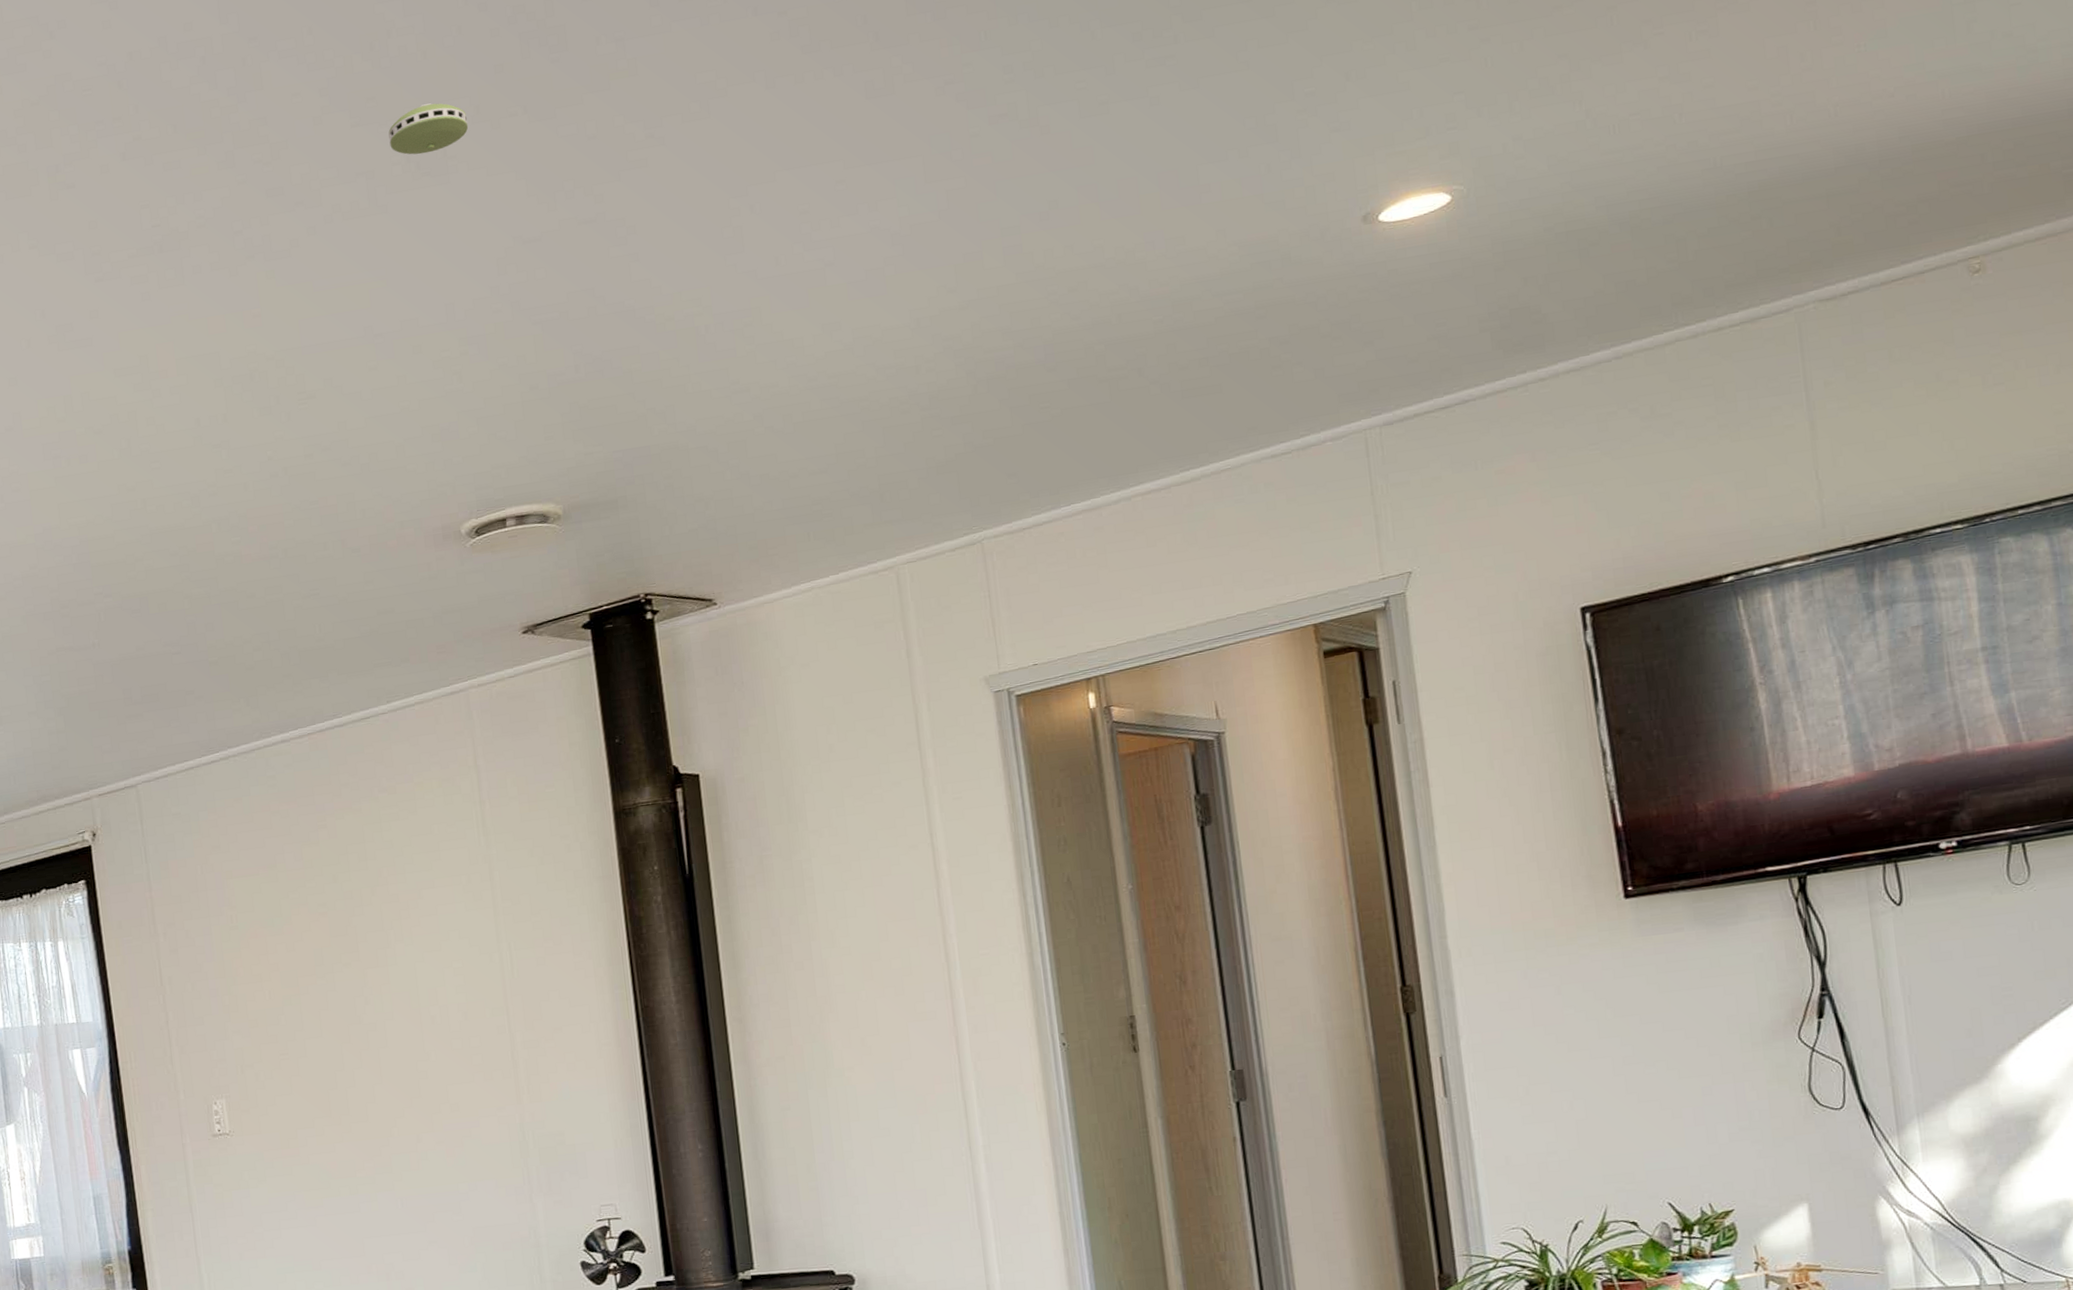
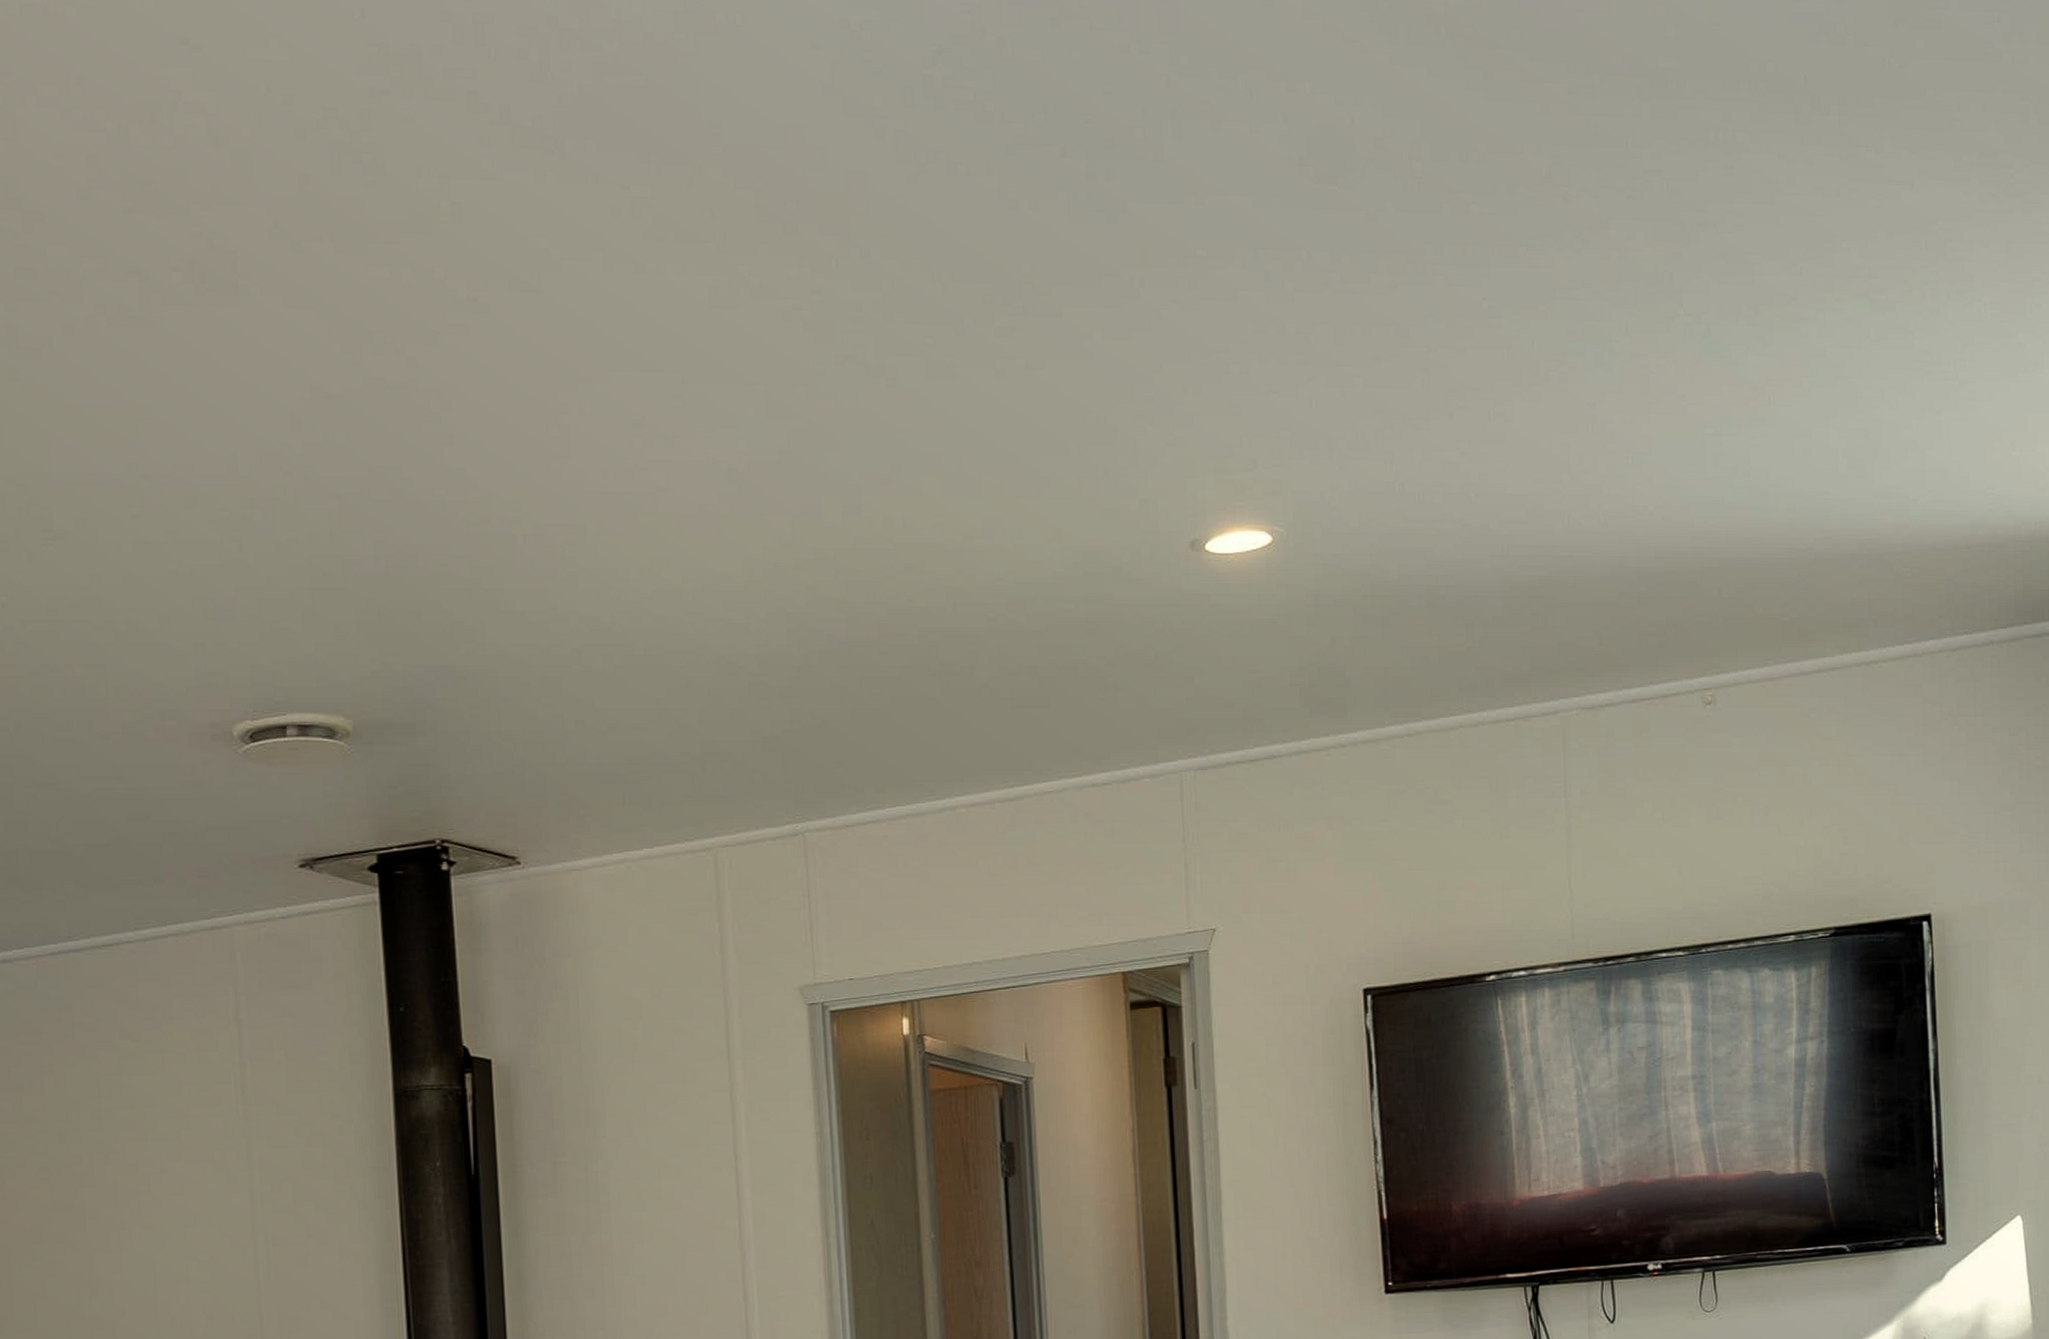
smoke detector: present [388,103,469,155] -> none [168,203,265,264]

